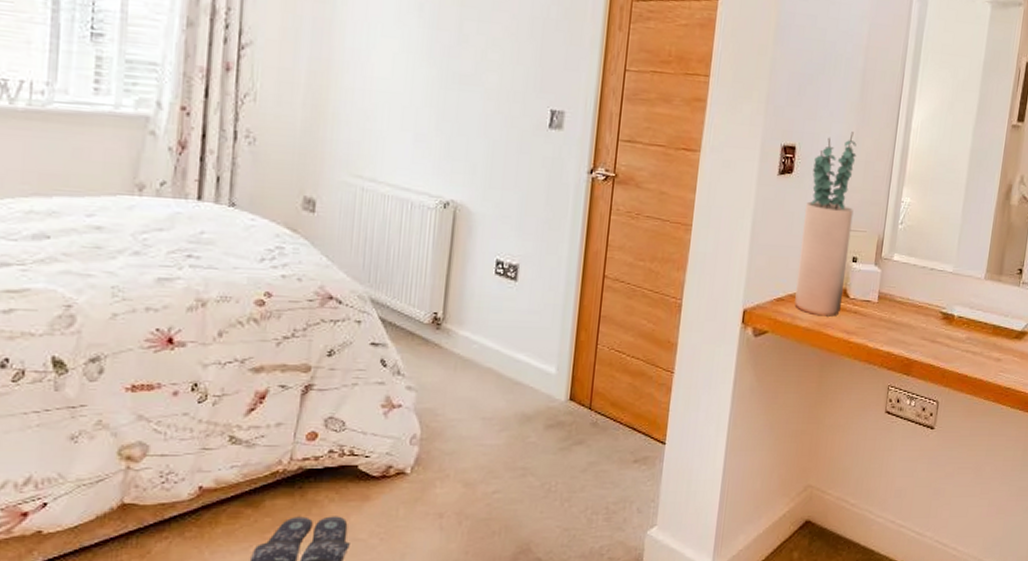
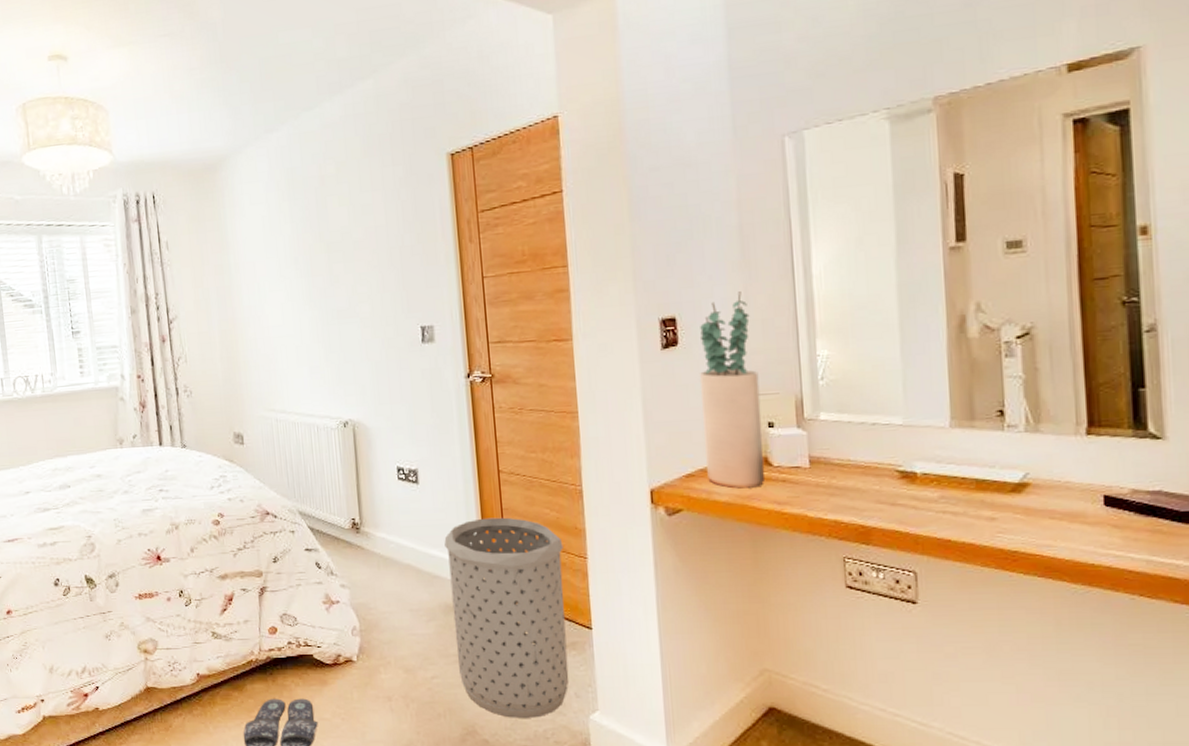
laundry basket: none [524,324,654,535] -> present [444,517,569,718]

